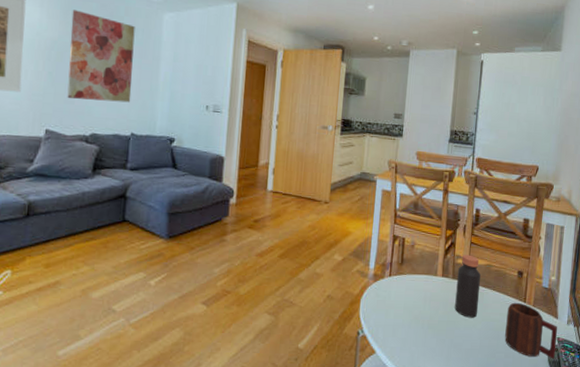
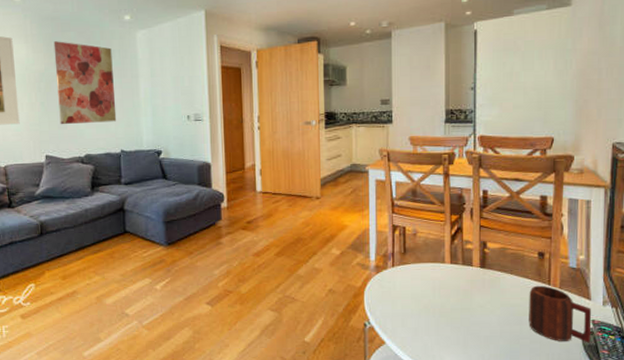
bottle: present [454,254,481,318] -> none [468,239,495,304]

